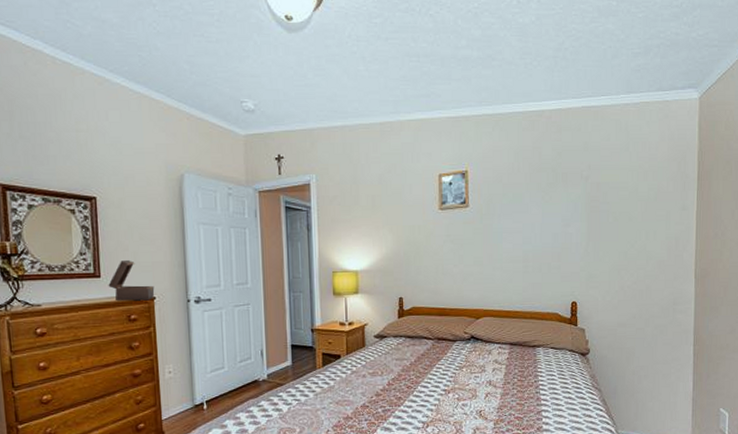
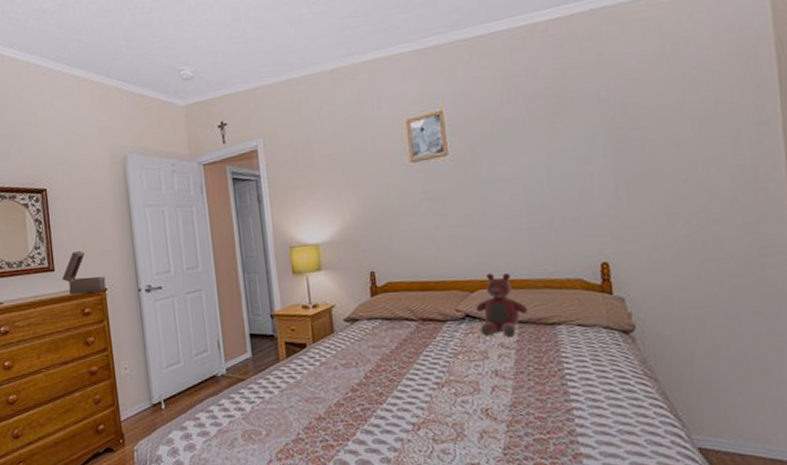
teddy bear: none [479,305,518,355] -> present [475,273,528,337]

